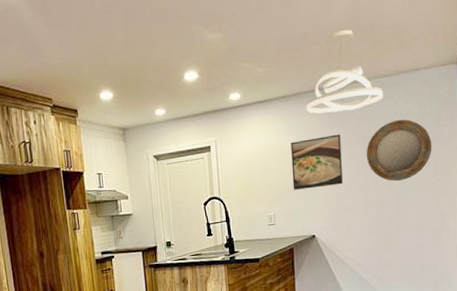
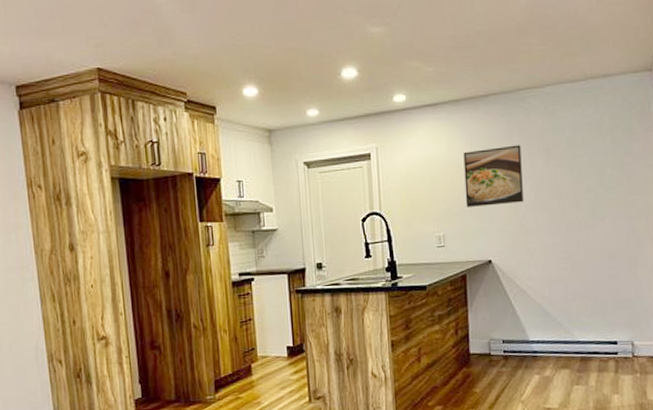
pendant light: present [305,30,383,114] -> none [481,29,569,121]
home mirror: present [366,119,432,182] -> none [550,130,625,201]

